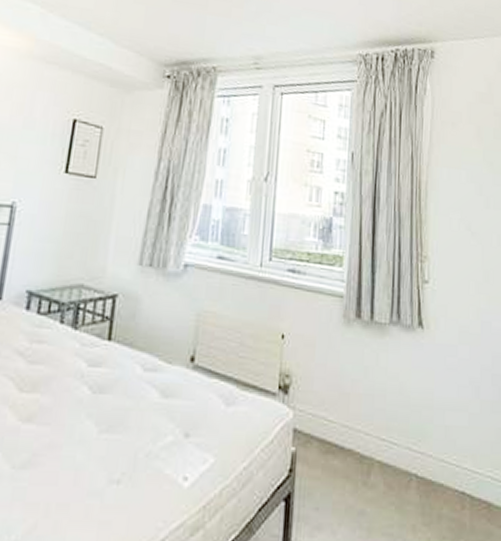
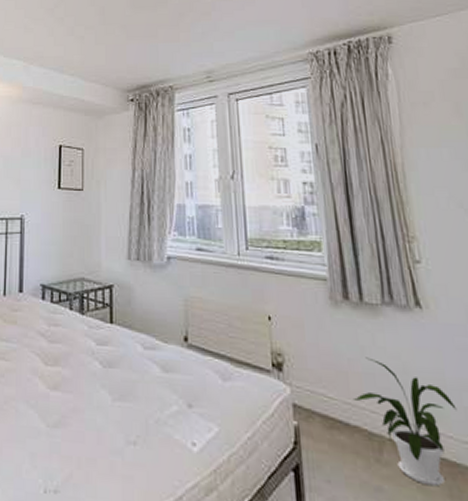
house plant: none [350,378,439,506] -> present [352,357,457,487]

